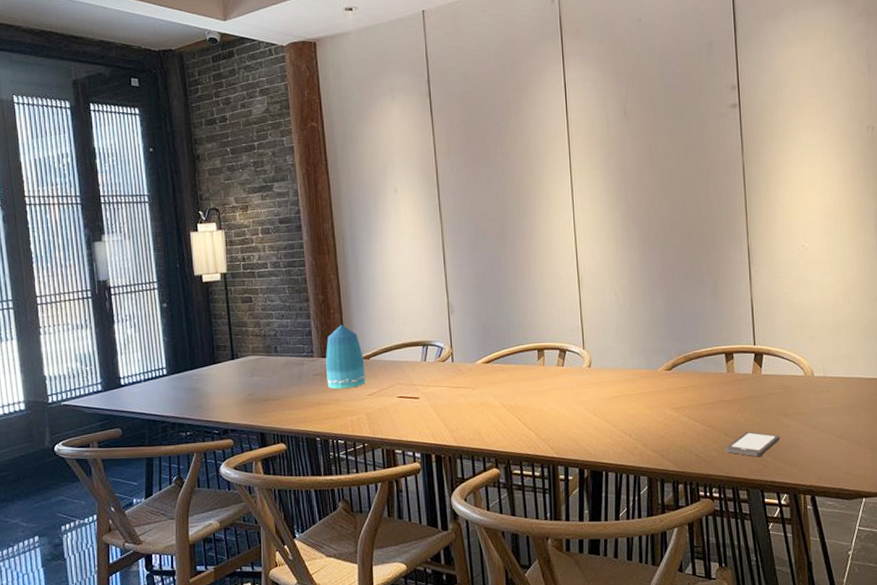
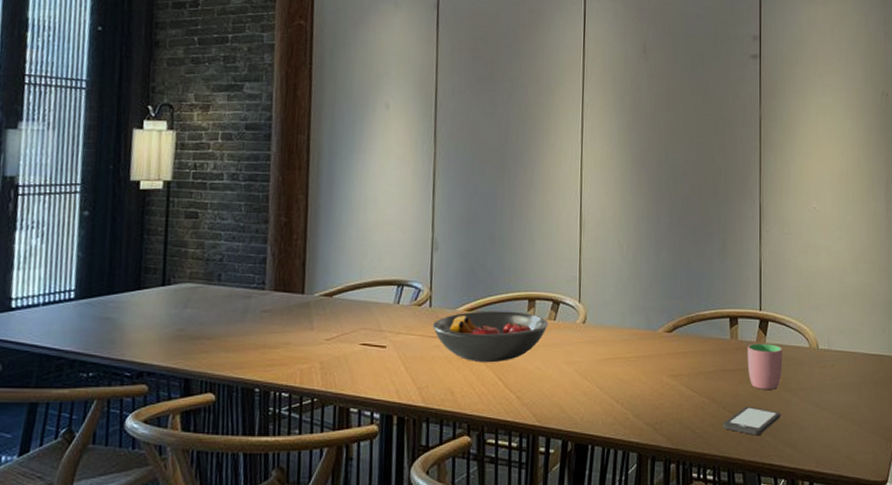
vase: present [325,324,366,390] -> none [277,253,326,331]
fruit bowl: none [456,361,558,407] -> present [432,310,549,363]
cup: none [744,374,780,416] -> present [747,343,783,389]

